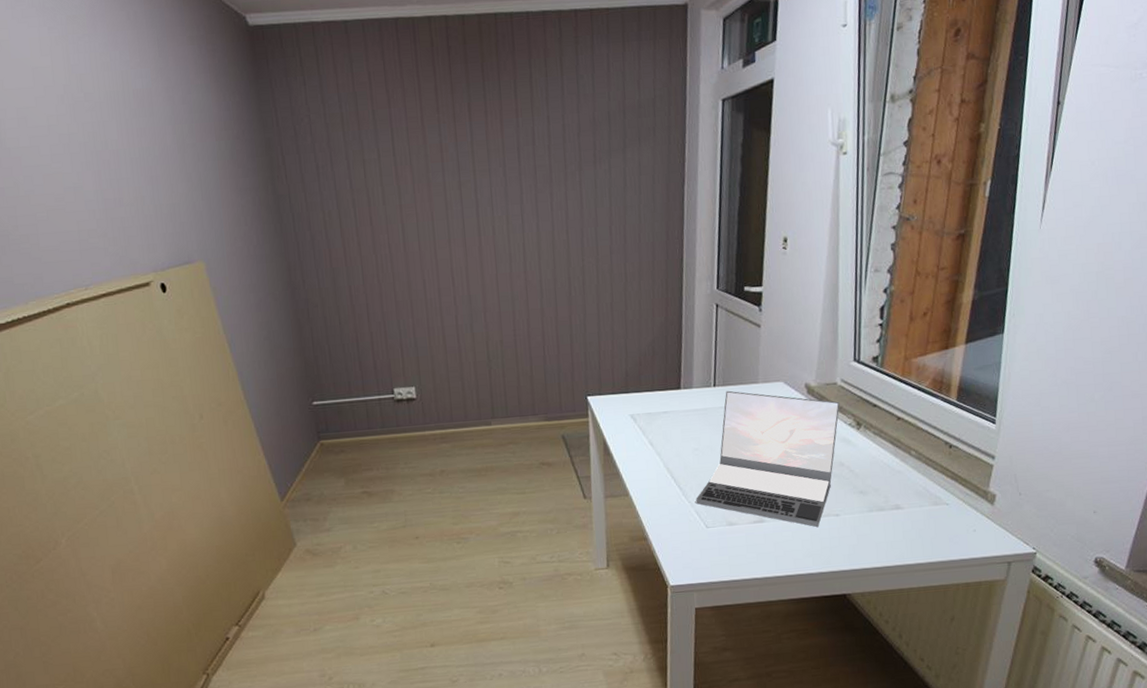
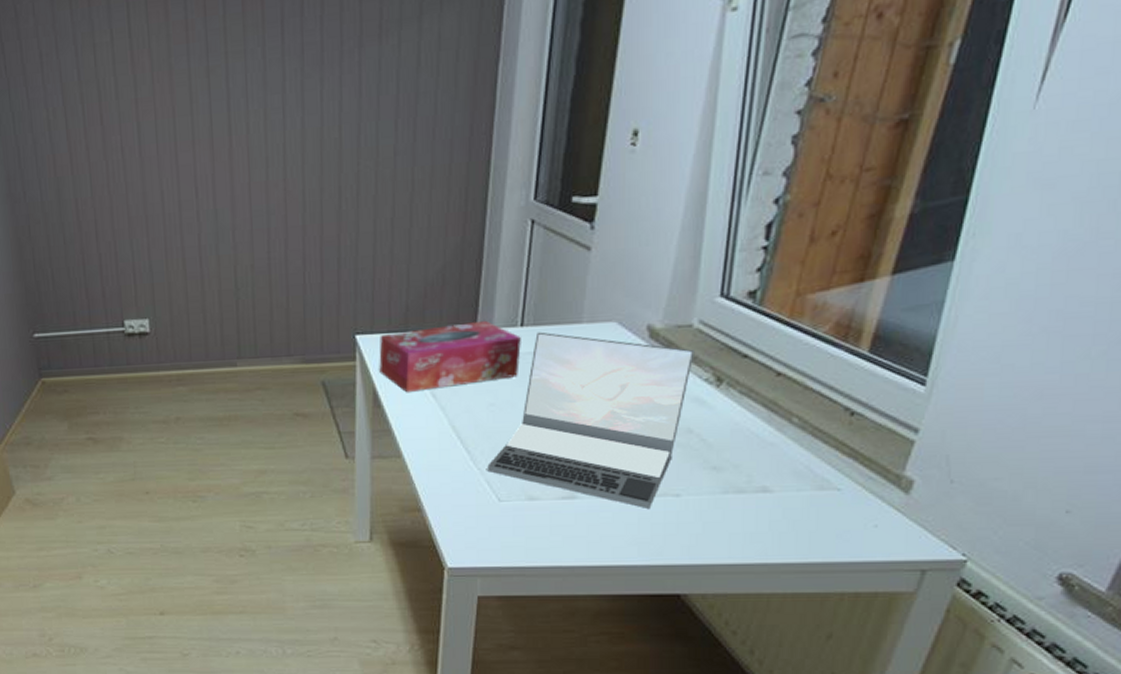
tissue box: none [606,382,715,443] -> present [379,320,521,393]

